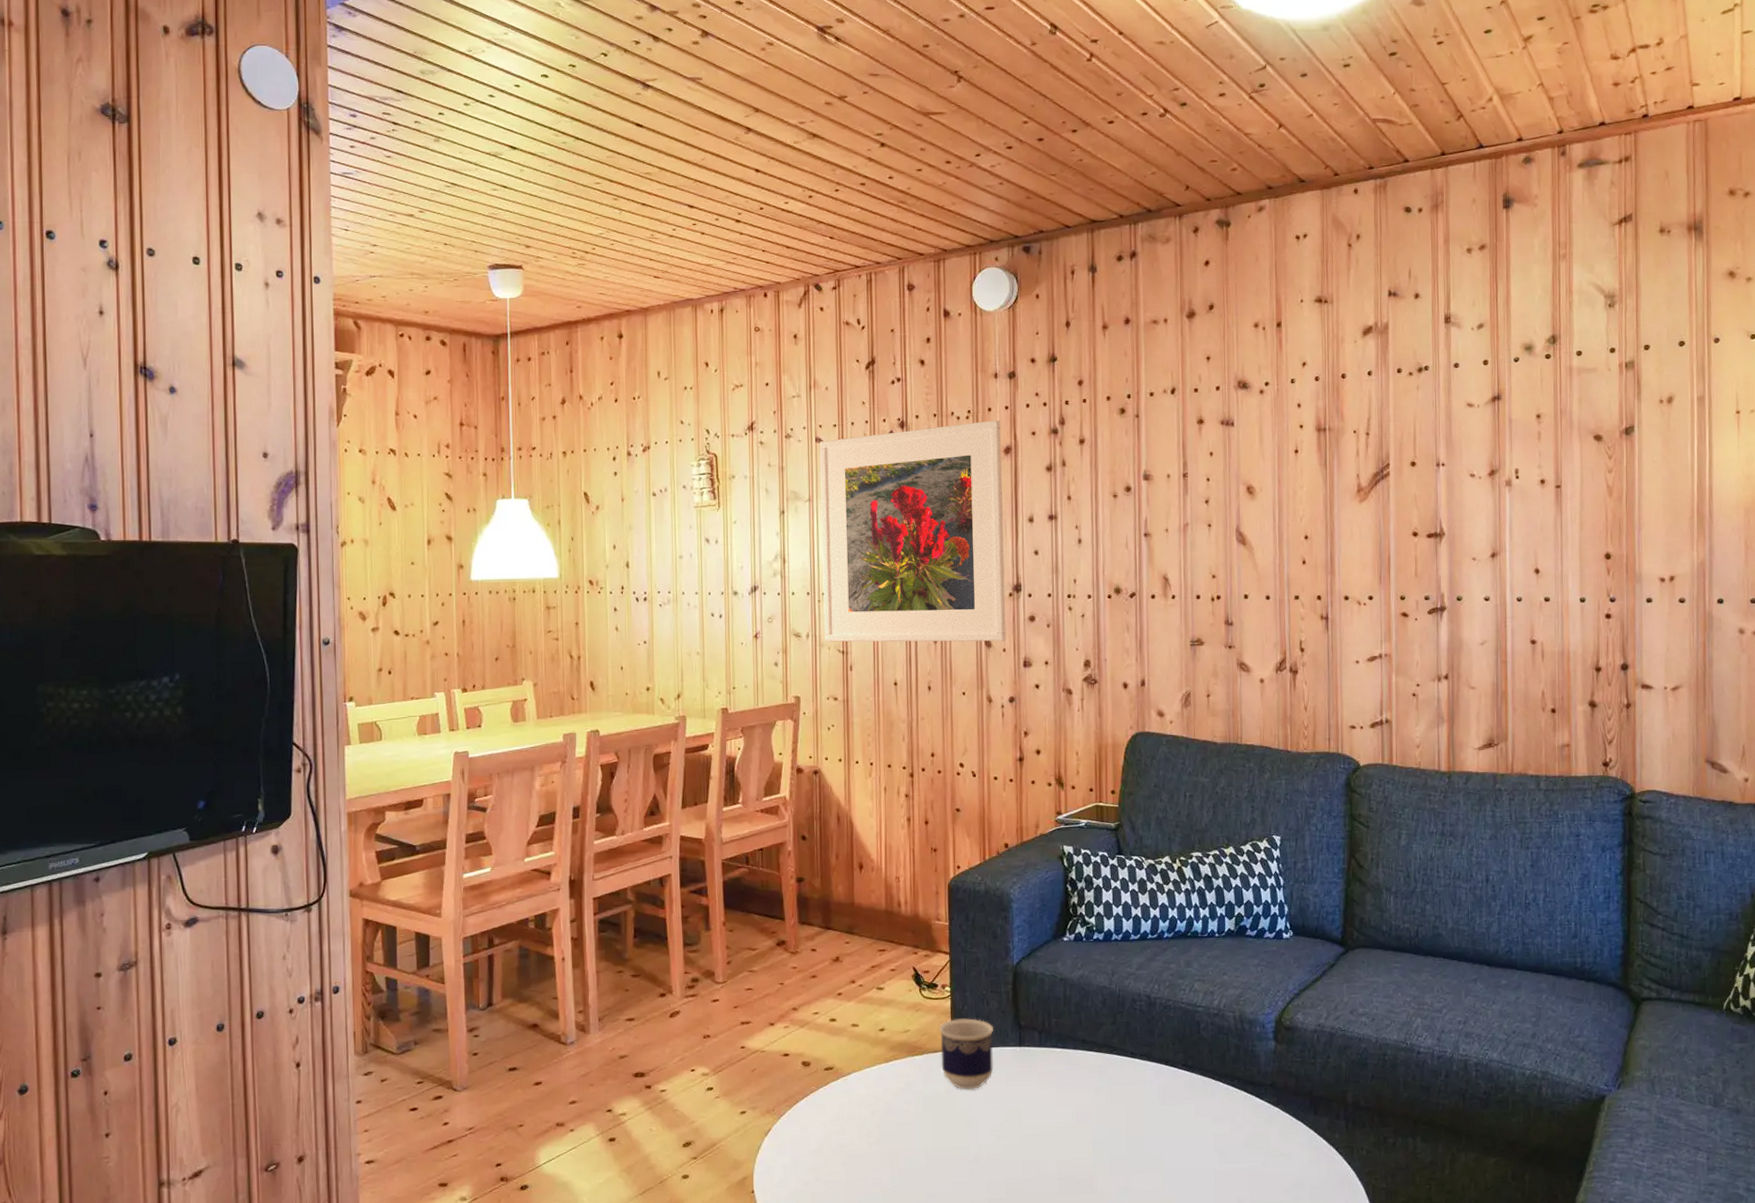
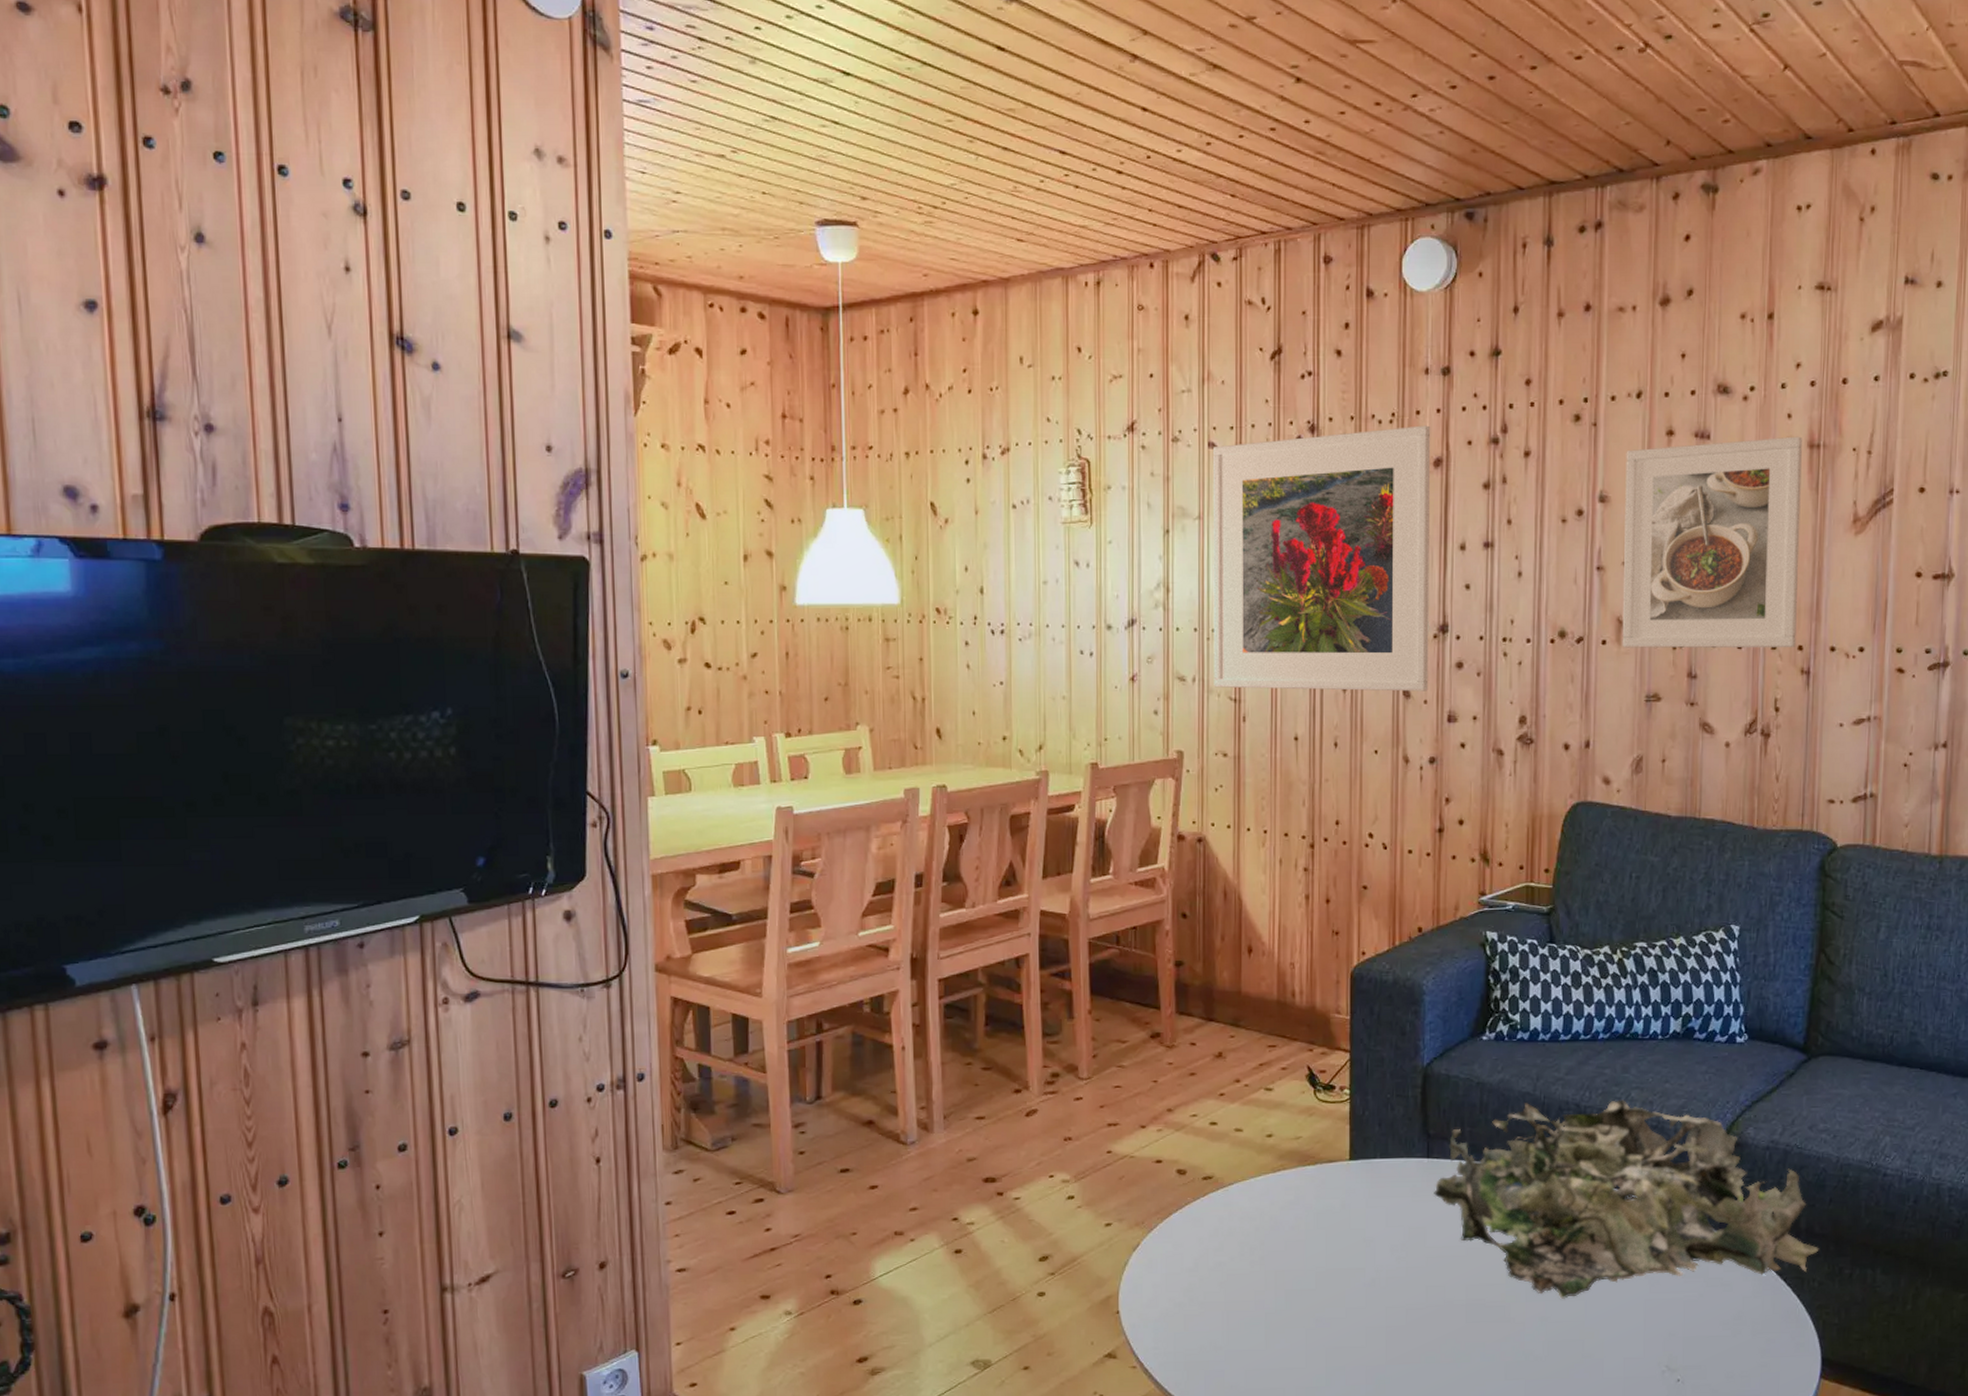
cup: present [939,1018,993,1090] -> none [1335,1125,1397,1205]
plant: none [1026,991,1365,1171] -> present [1434,1099,1819,1299]
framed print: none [1164,422,1315,601] -> present [1622,436,1802,648]

